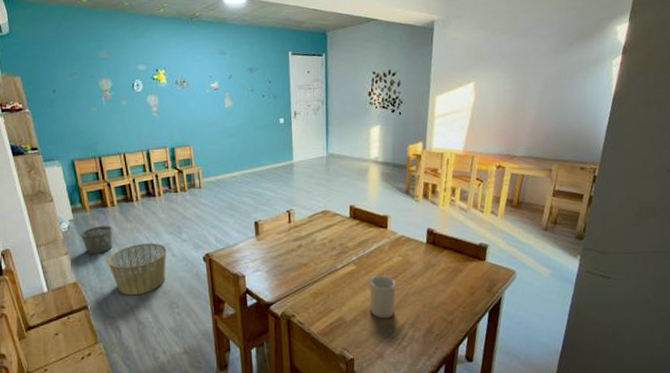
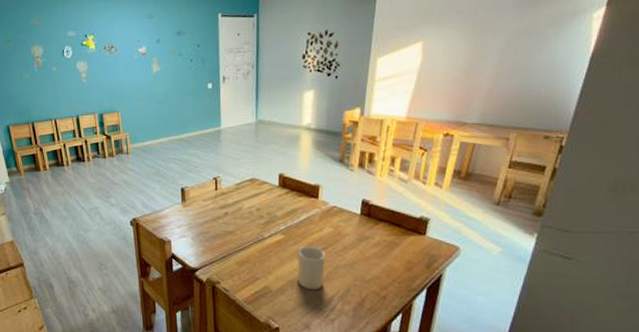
basket: present [79,226,113,255] -> none [15,189,46,216]
basket: present [107,242,167,296] -> none [40,206,96,256]

